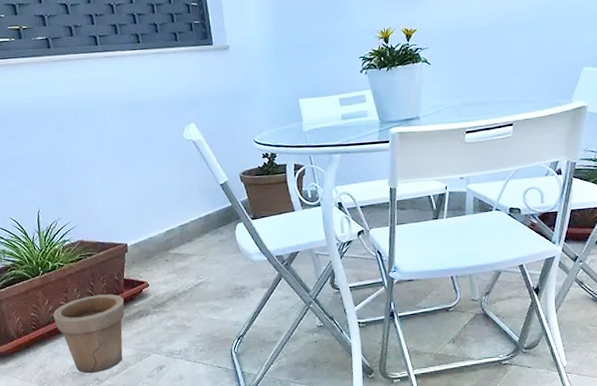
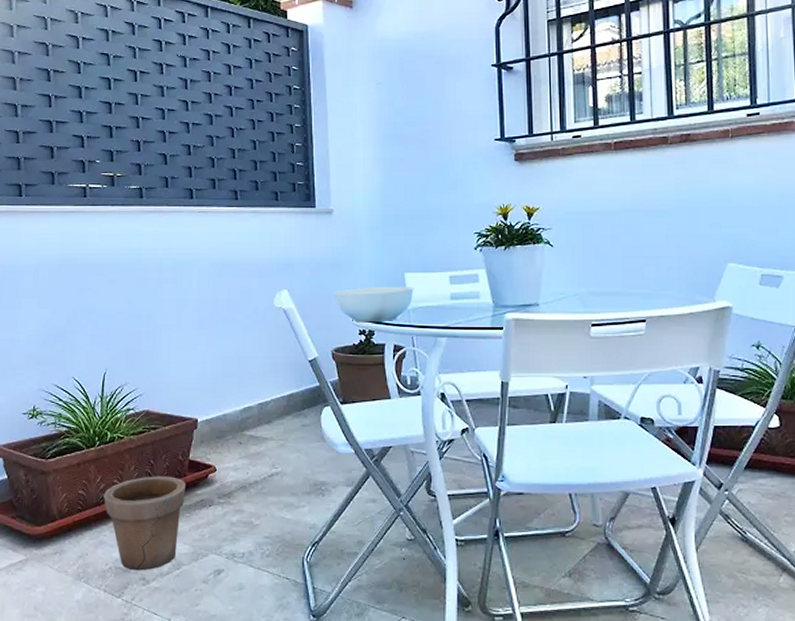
bowl: none [237,111,309,148] -> present [334,286,414,323]

